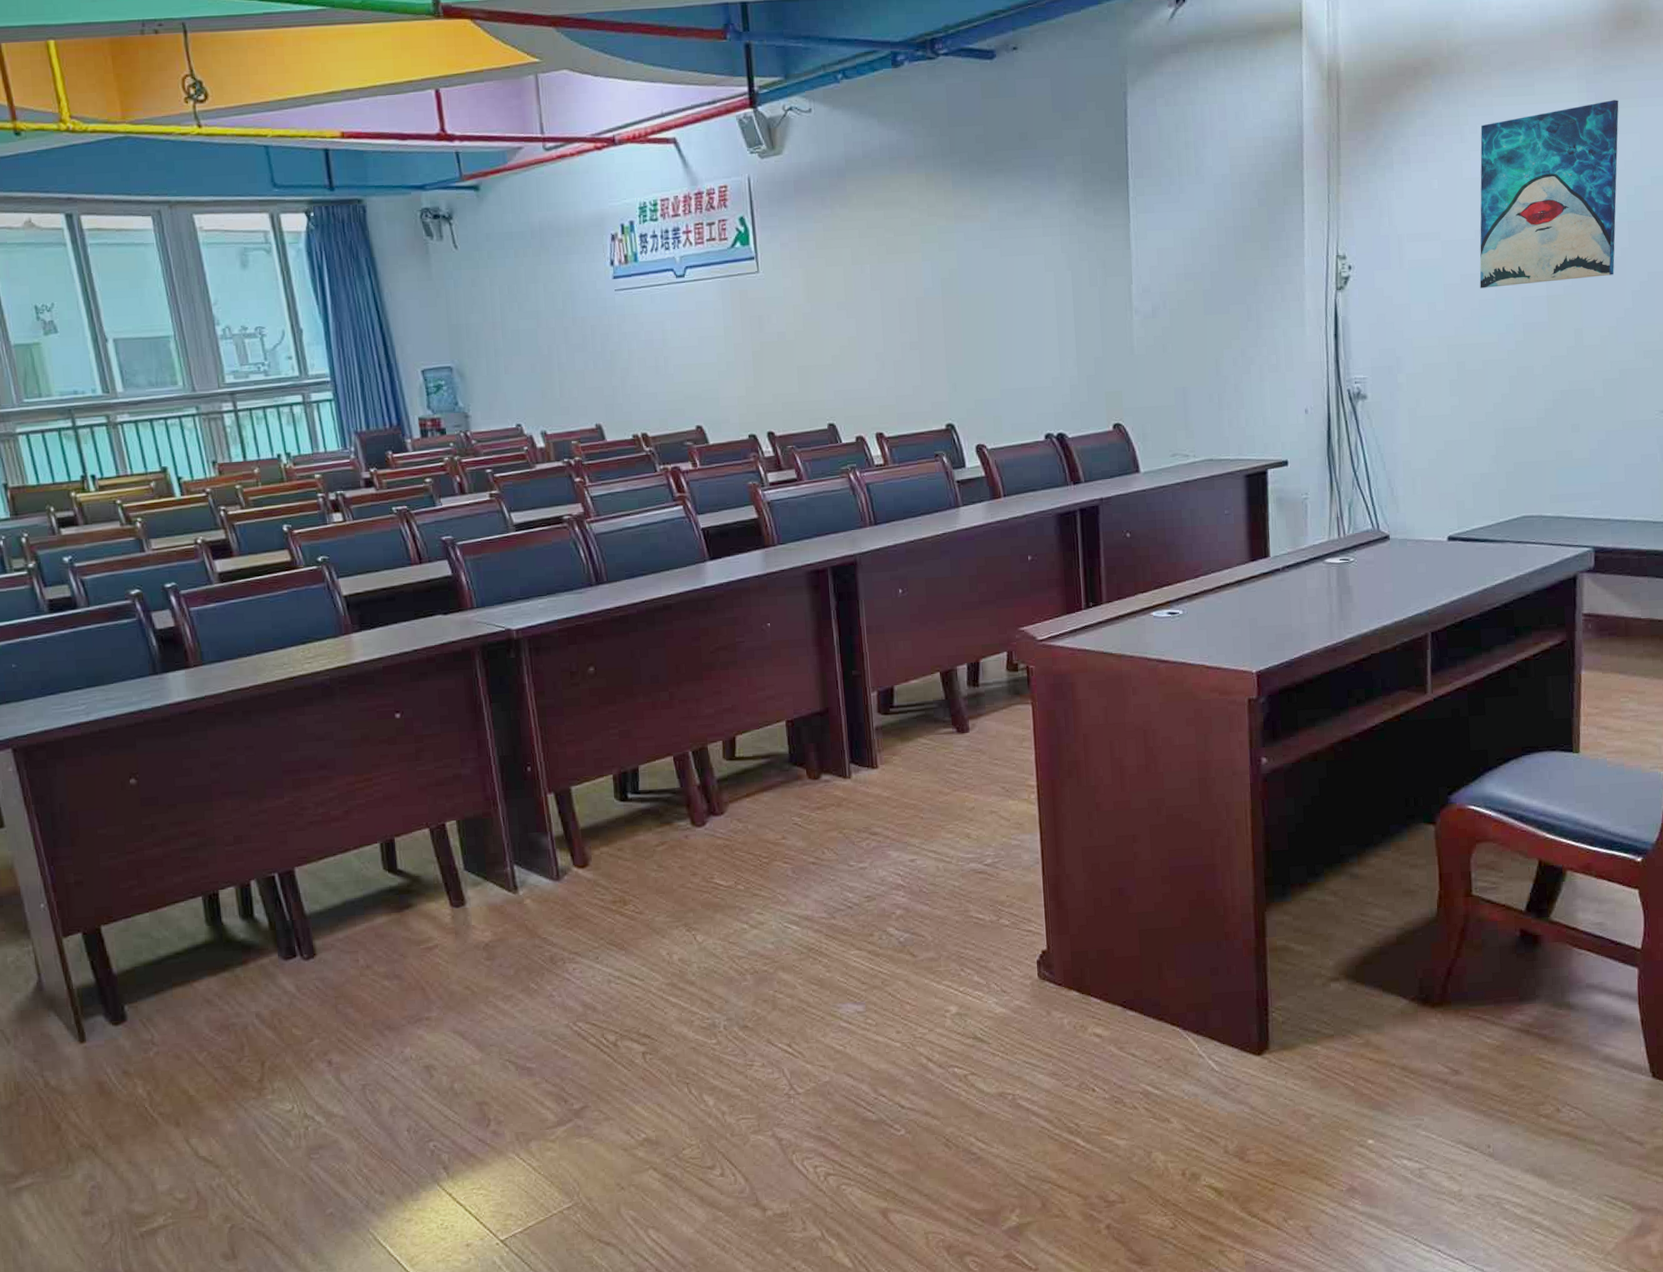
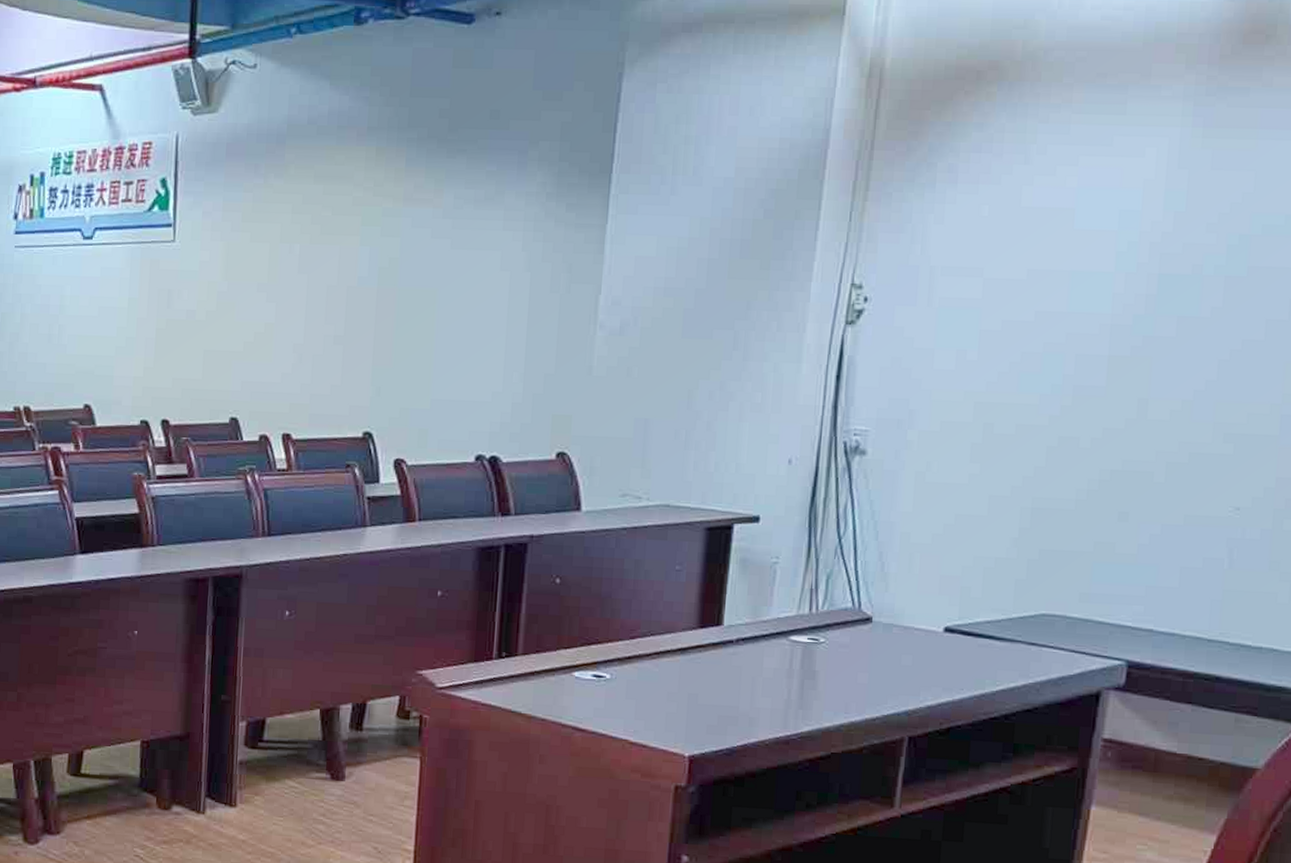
wall art: present [1479,100,1619,288] -> none [1025,128,1233,340]

